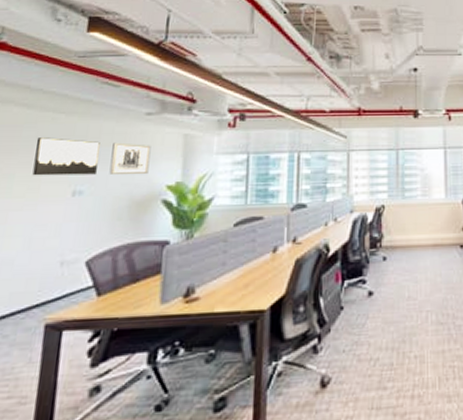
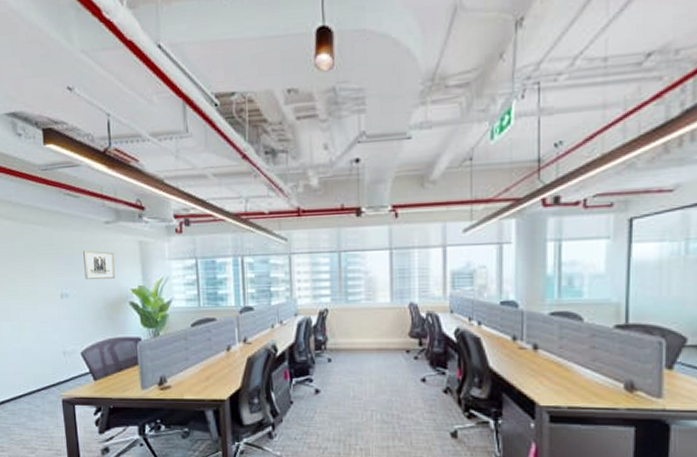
wall art: present [32,137,100,176] -> none [25,247,75,281]

